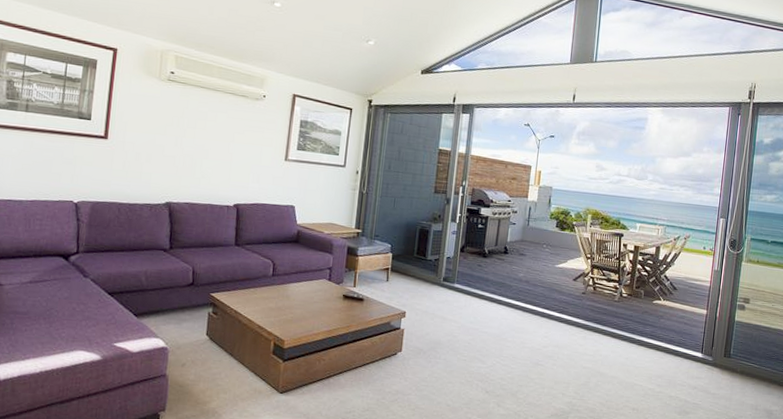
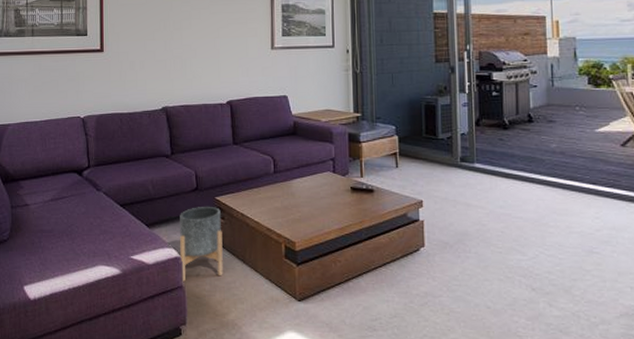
planter: none [165,301,215,371] -> present [179,207,223,282]

